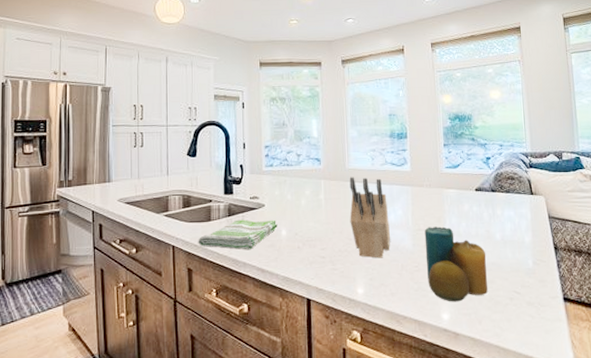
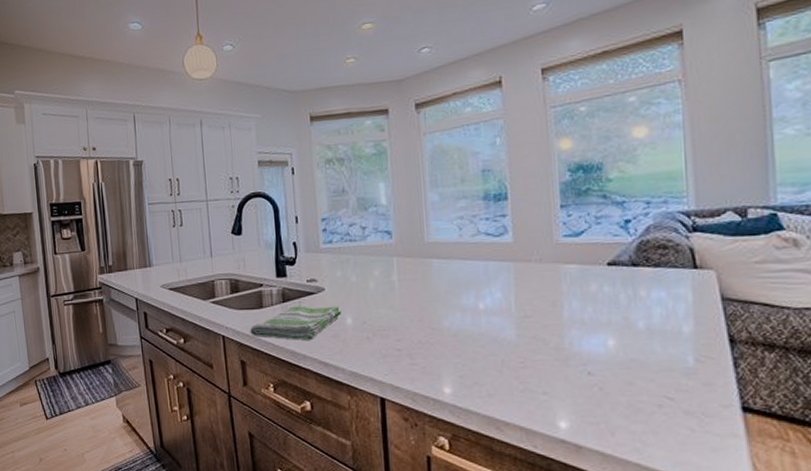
knife block: present [349,177,391,258] -> none [429,252,487,352]
candle: present [424,226,489,302] -> none [533,312,626,408]

